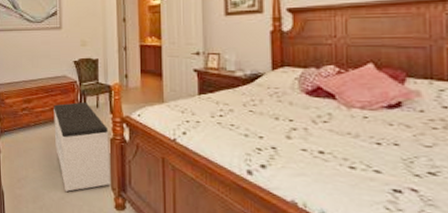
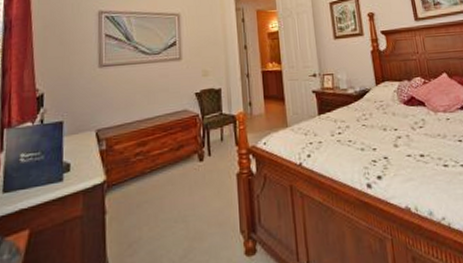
bench: present [54,101,111,192] -> none [173,136,240,247]

